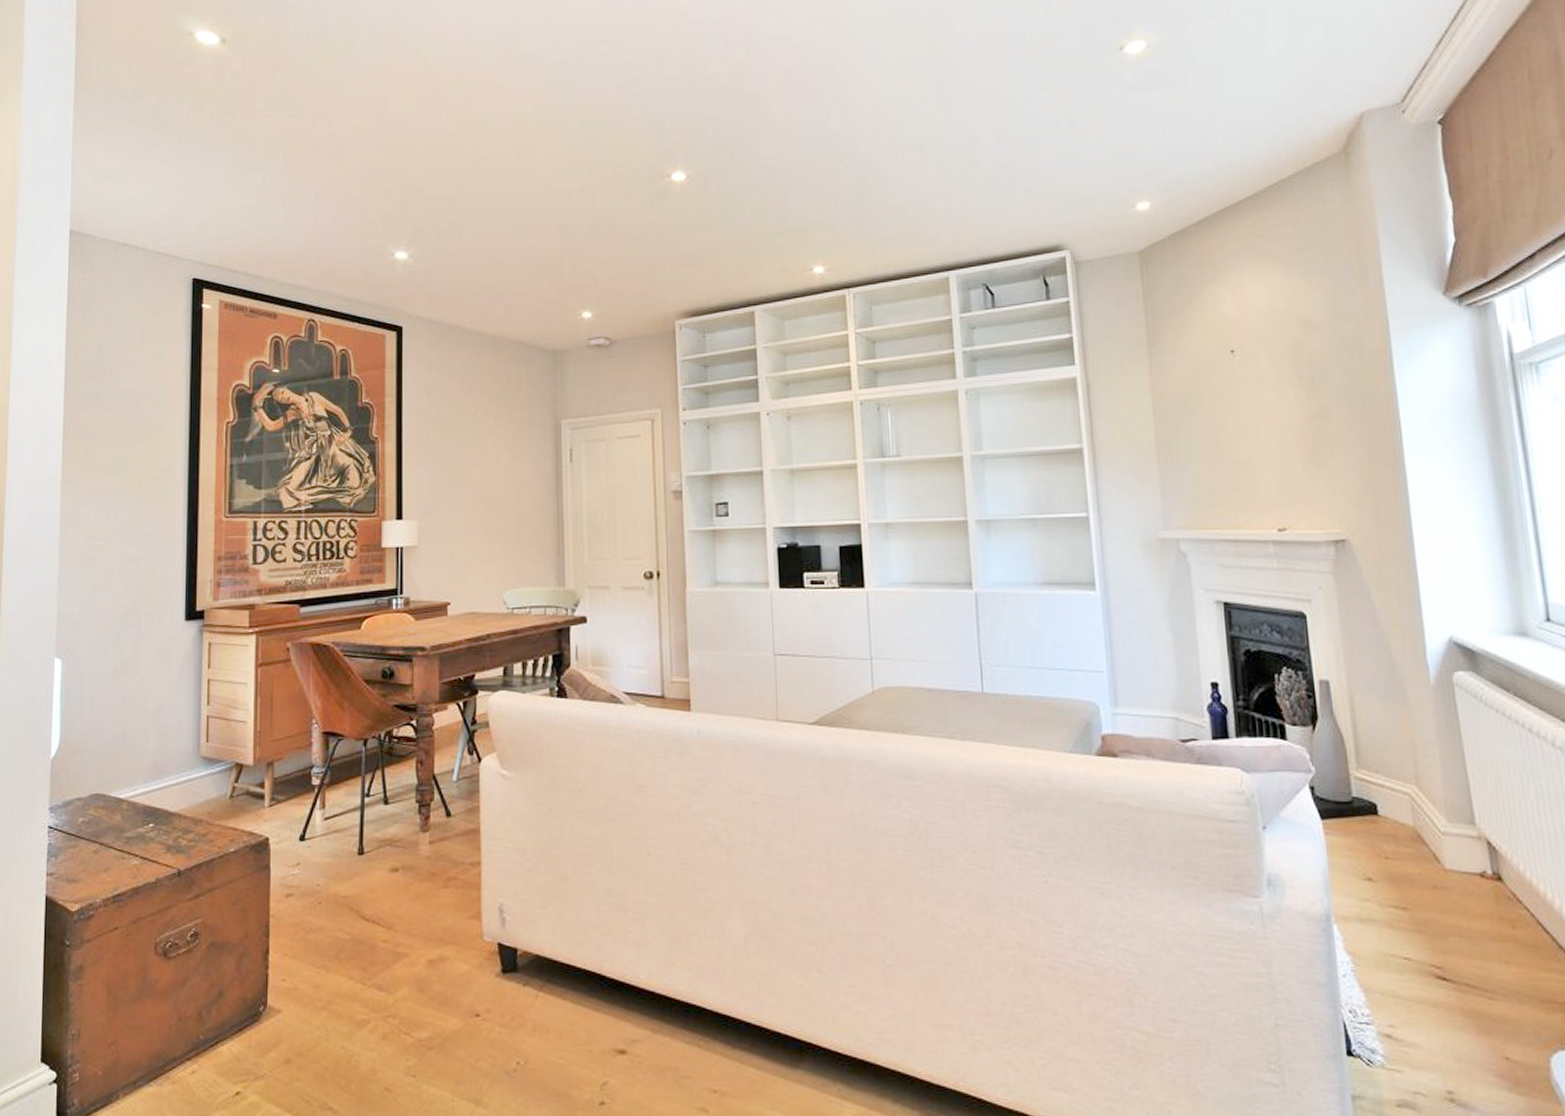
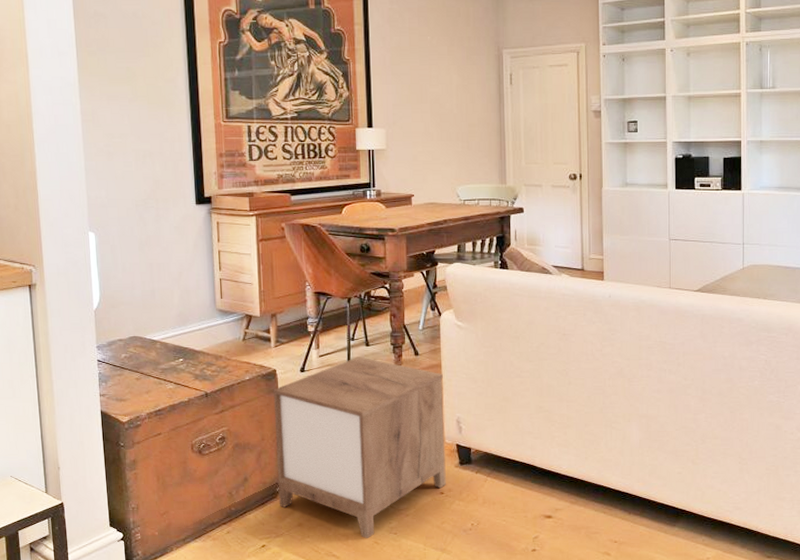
nightstand: none [261,819,483,1084] -> present [273,357,446,539]

